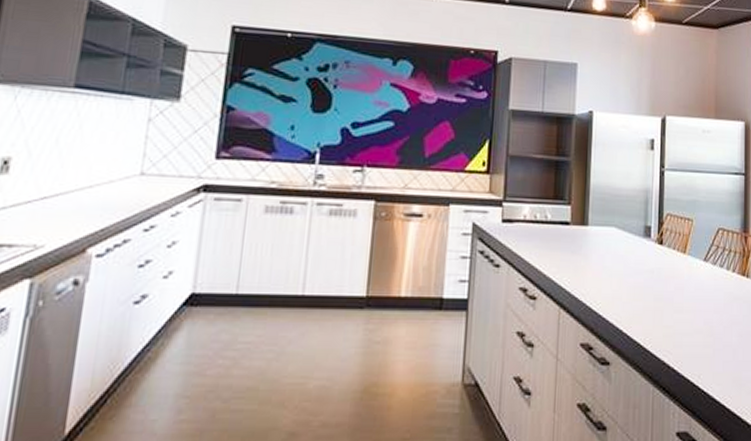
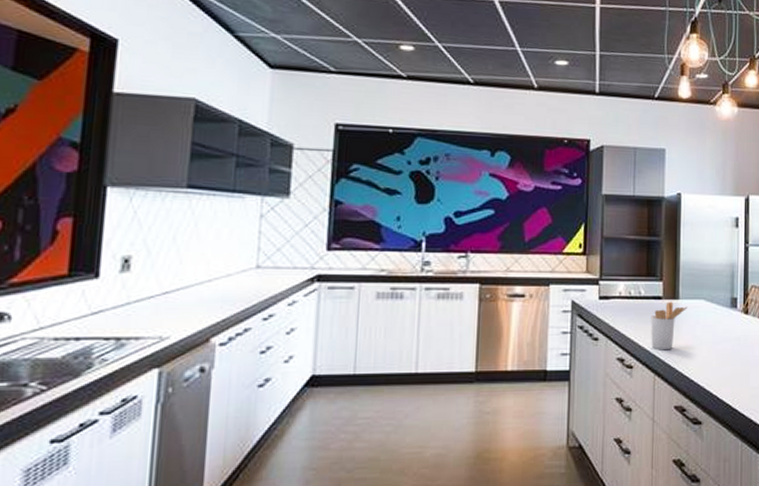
utensil holder: none [556,227,597,281] -> present [650,301,688,350]

